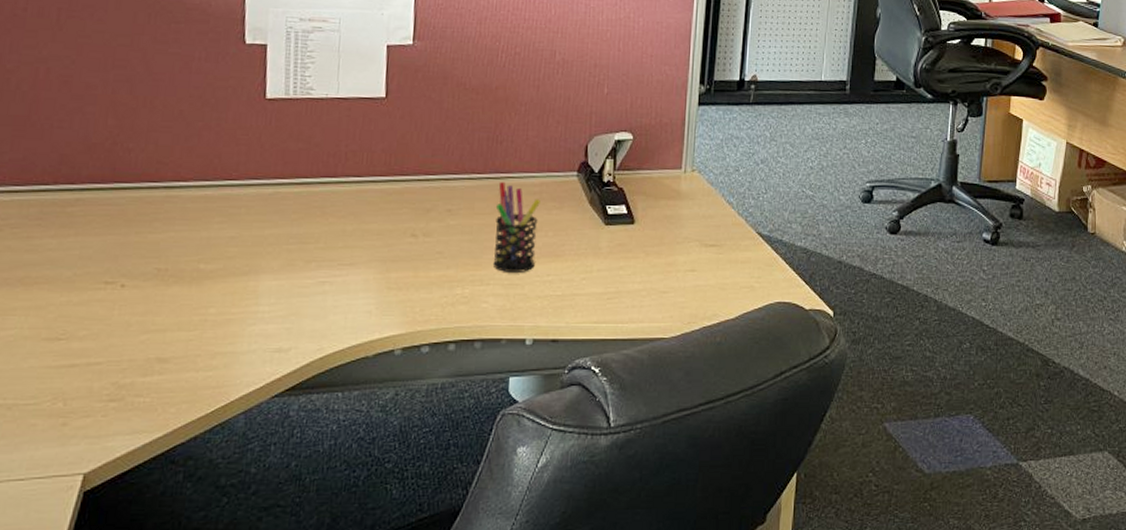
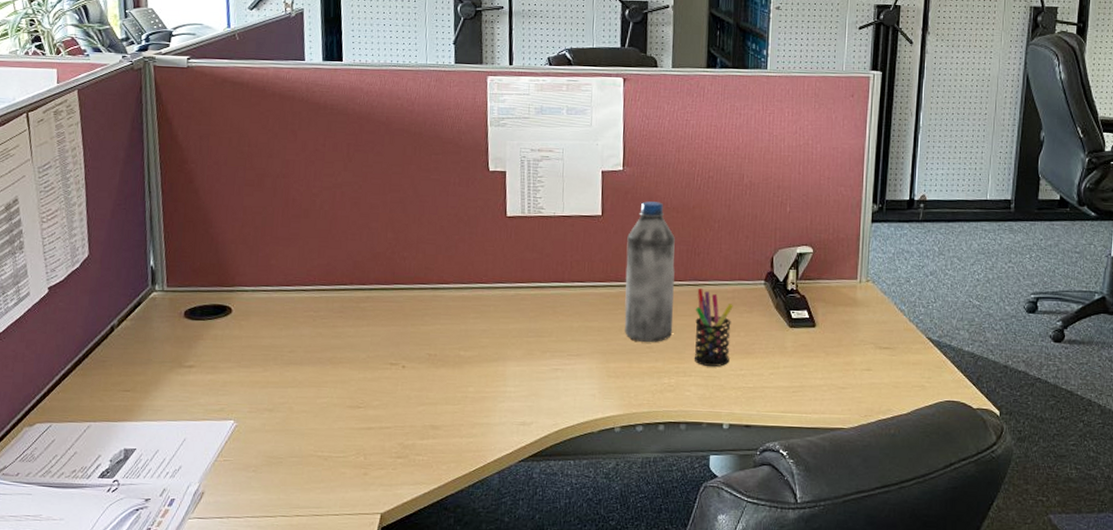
water bottle: none [410,81,474,246] -> present [624,201,675,342]

